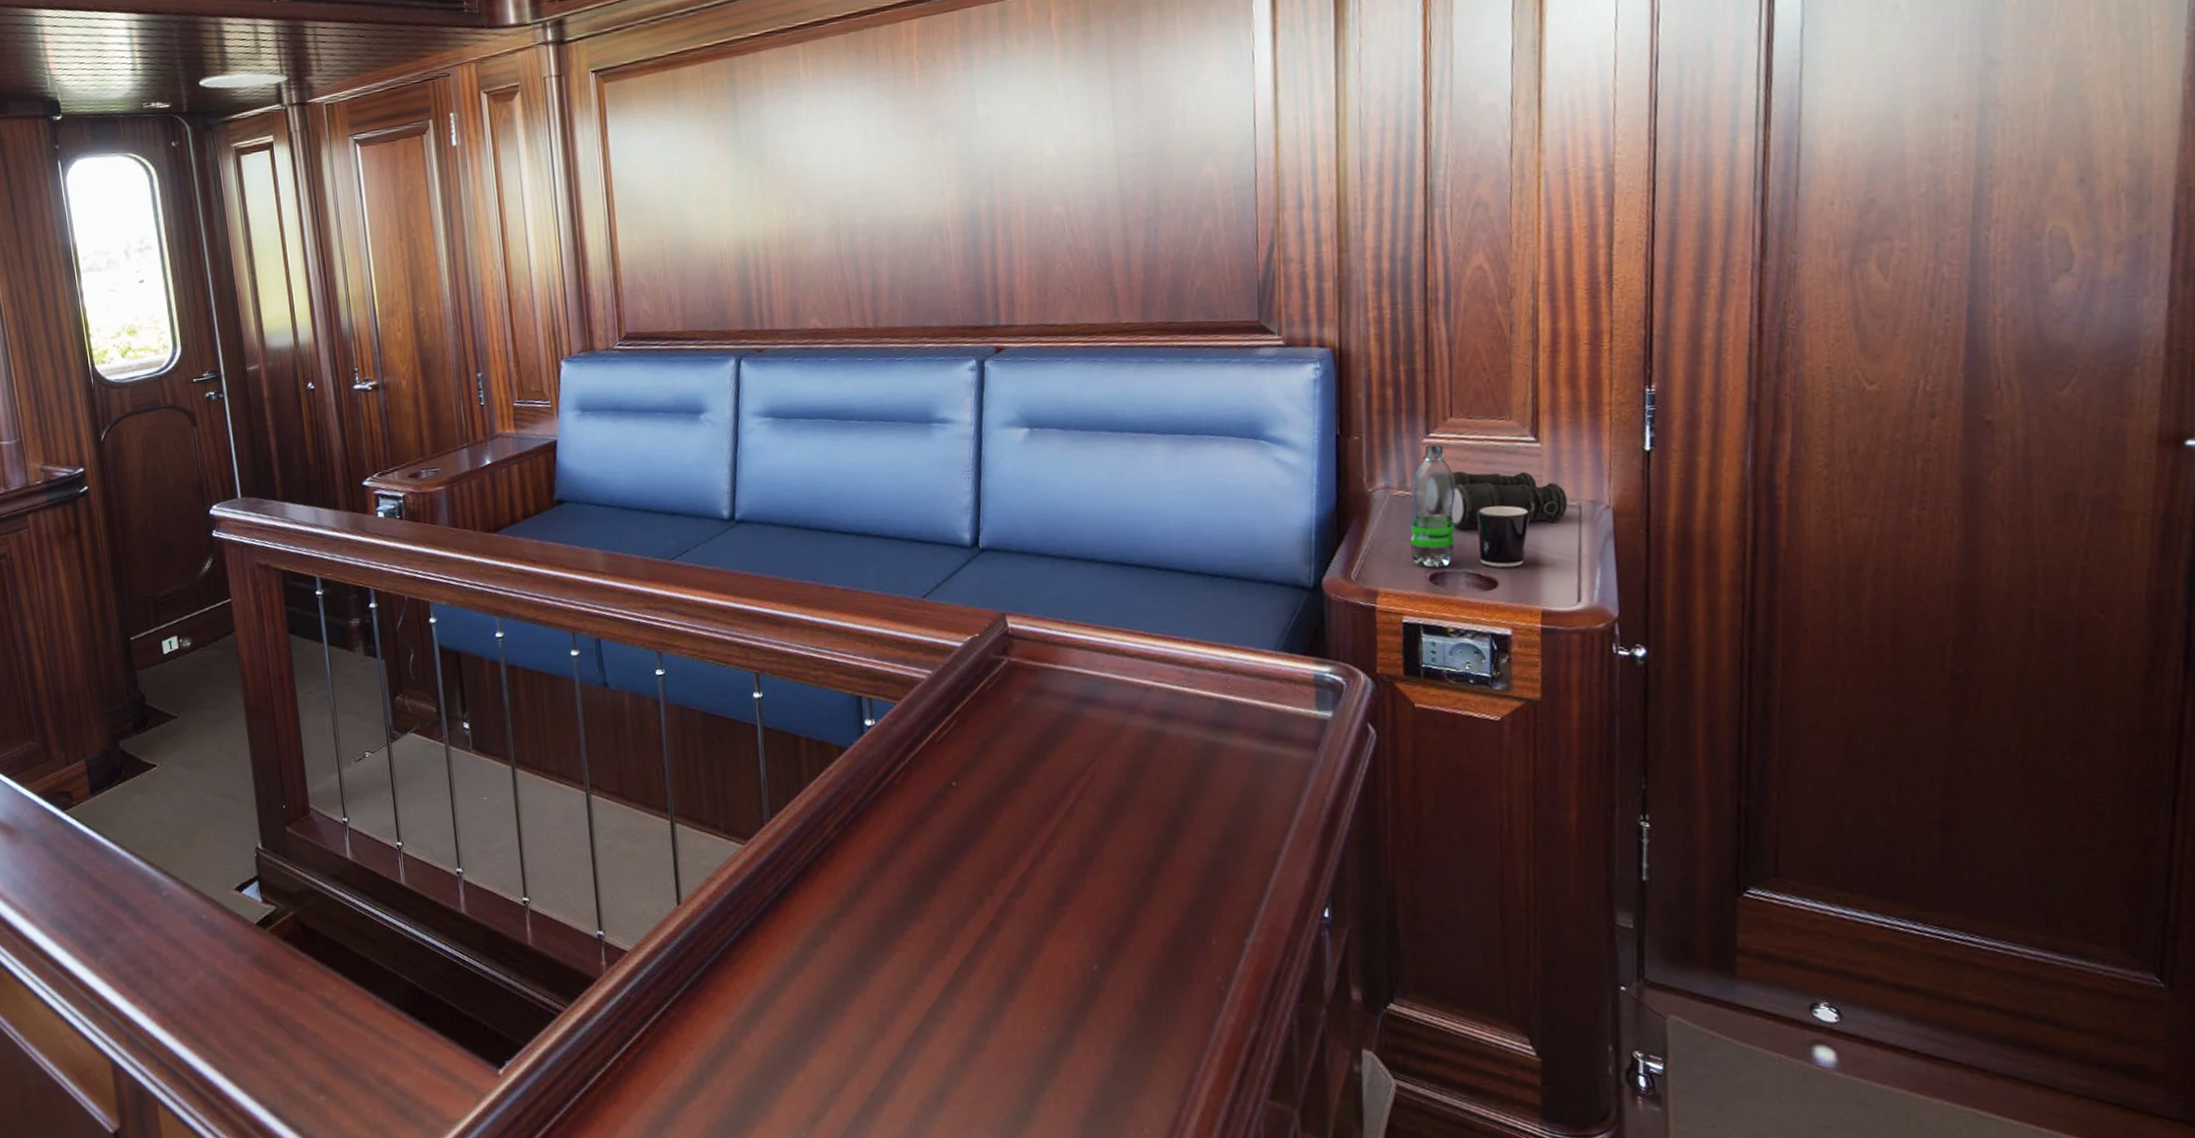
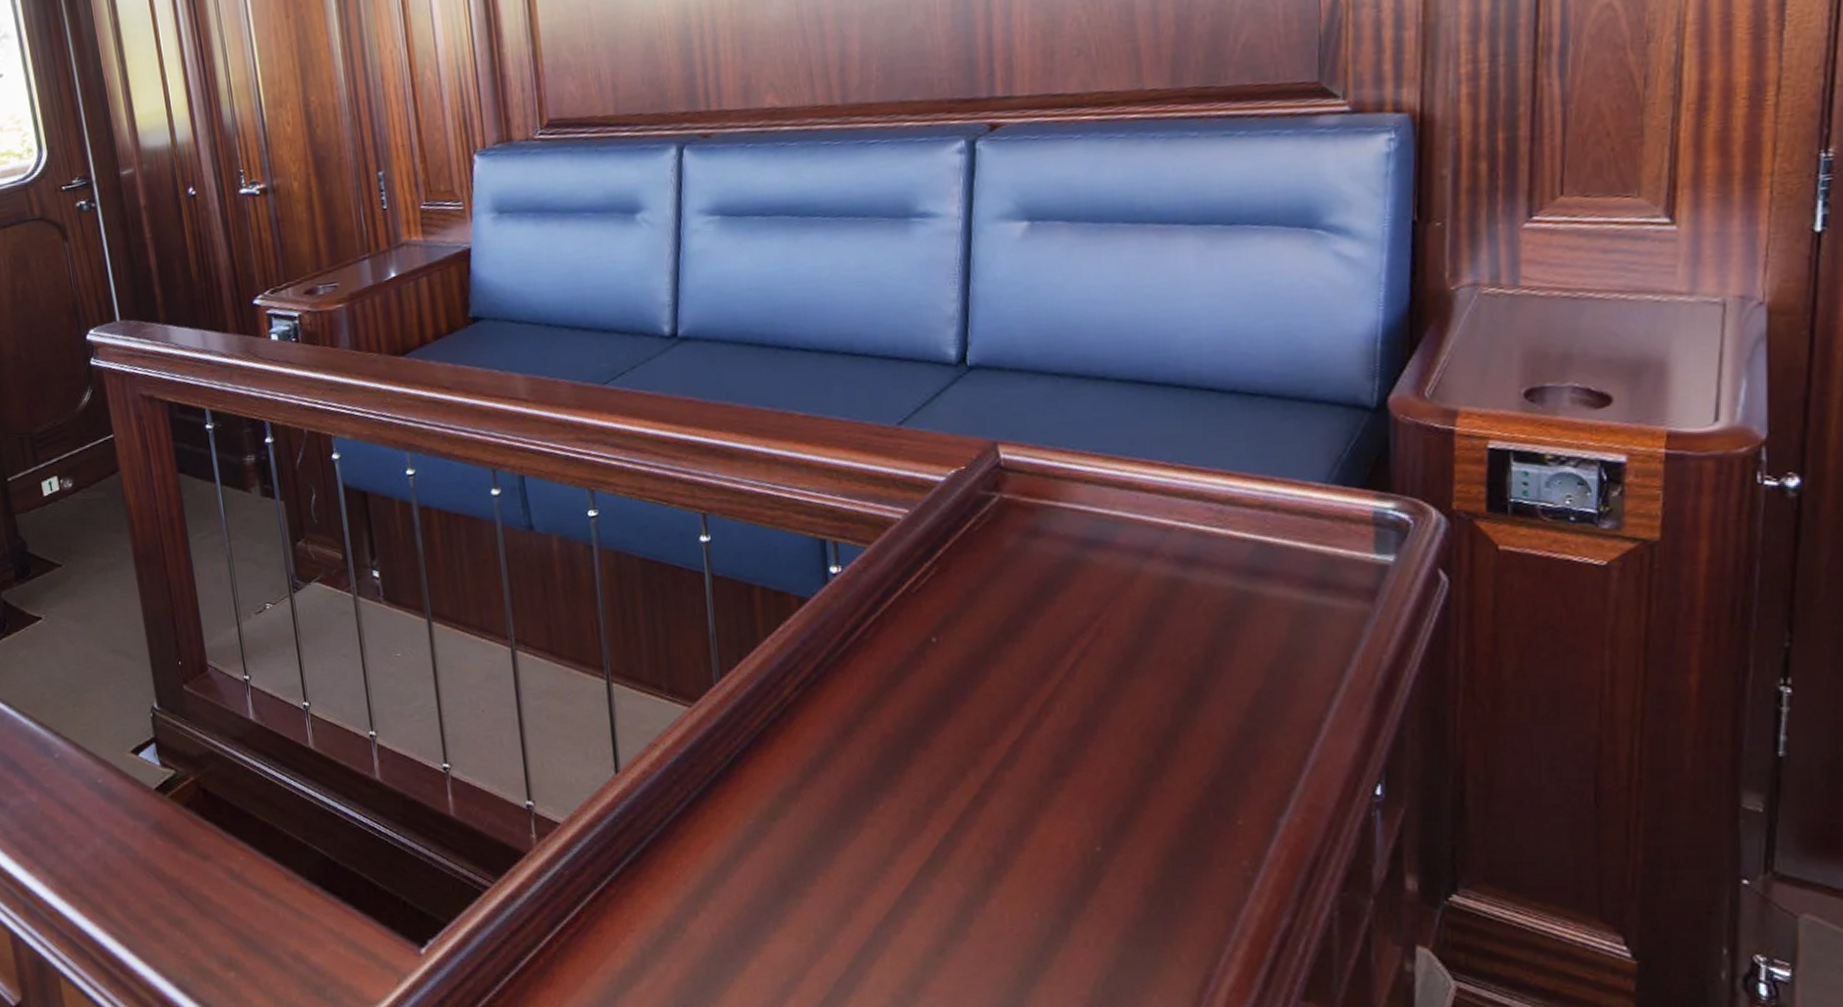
bottle: present [1410,444,1456,568] -> none [1501,230,1563,382]
binoculars: present [1451,470,1567,529] -> none [1556,261,1708,334]
mug: present [1476,505,1531,568] -> none [1589,303,1659,381]

